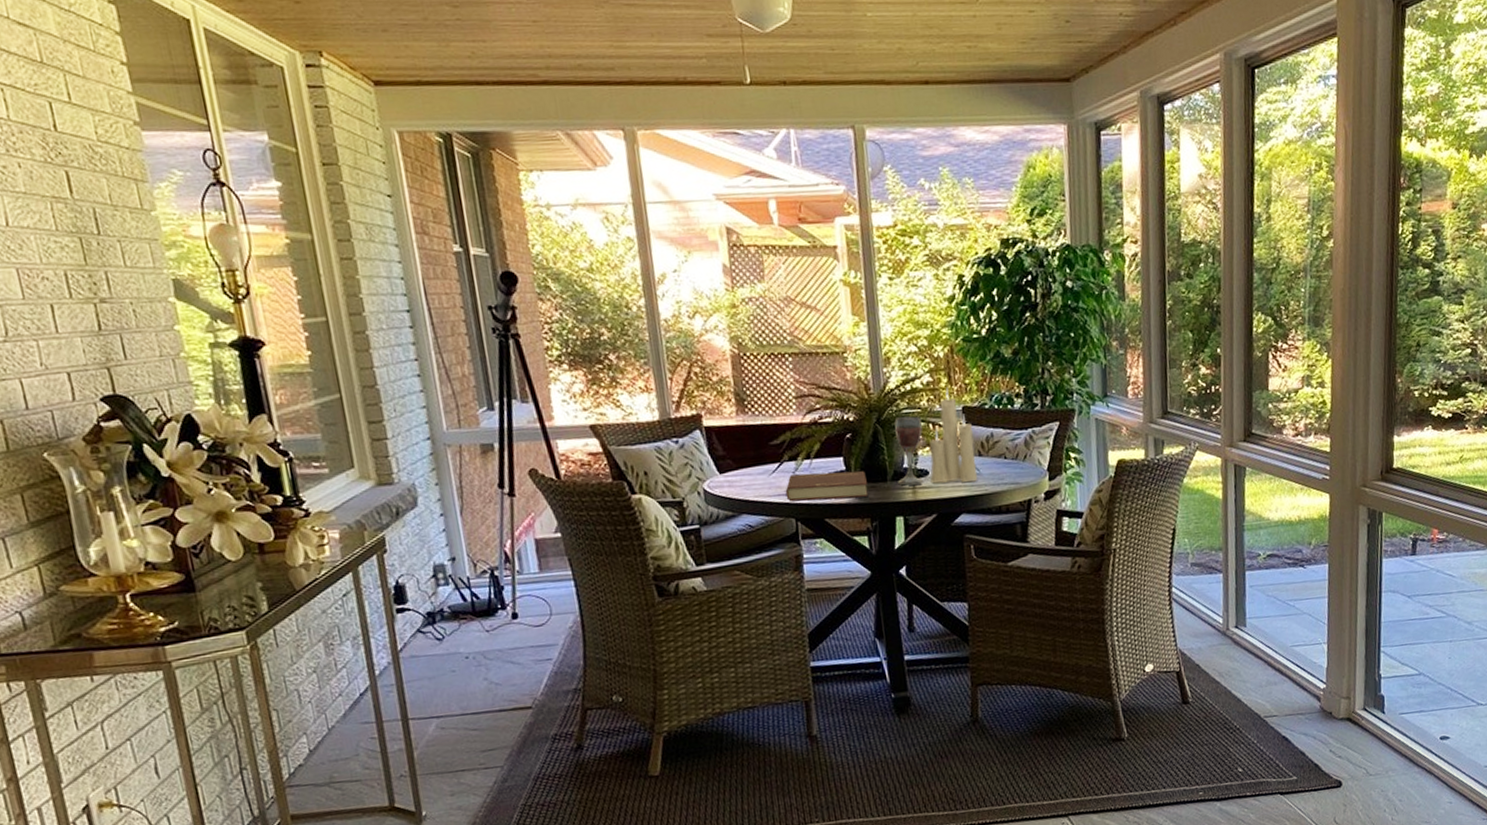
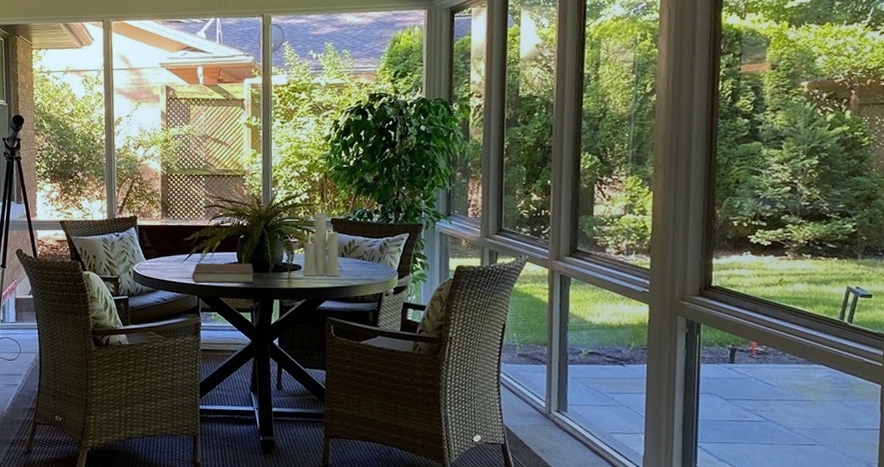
cup: present [894,416,923,486] -> none [276,223,299,276]

